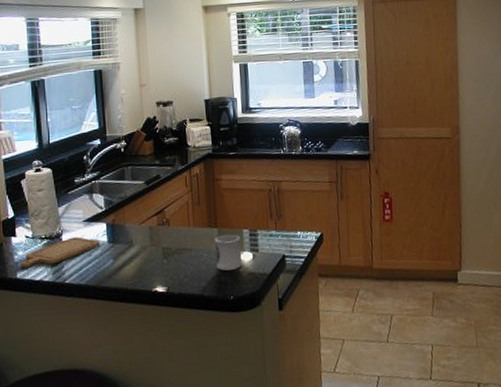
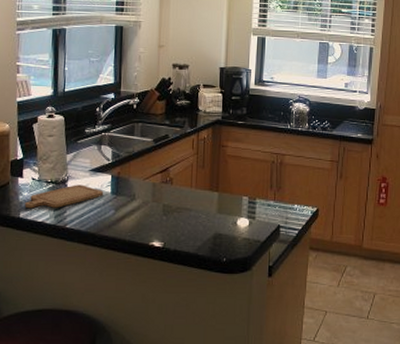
cup: present [215,233,242,271] -> none [213,199,240,234]

